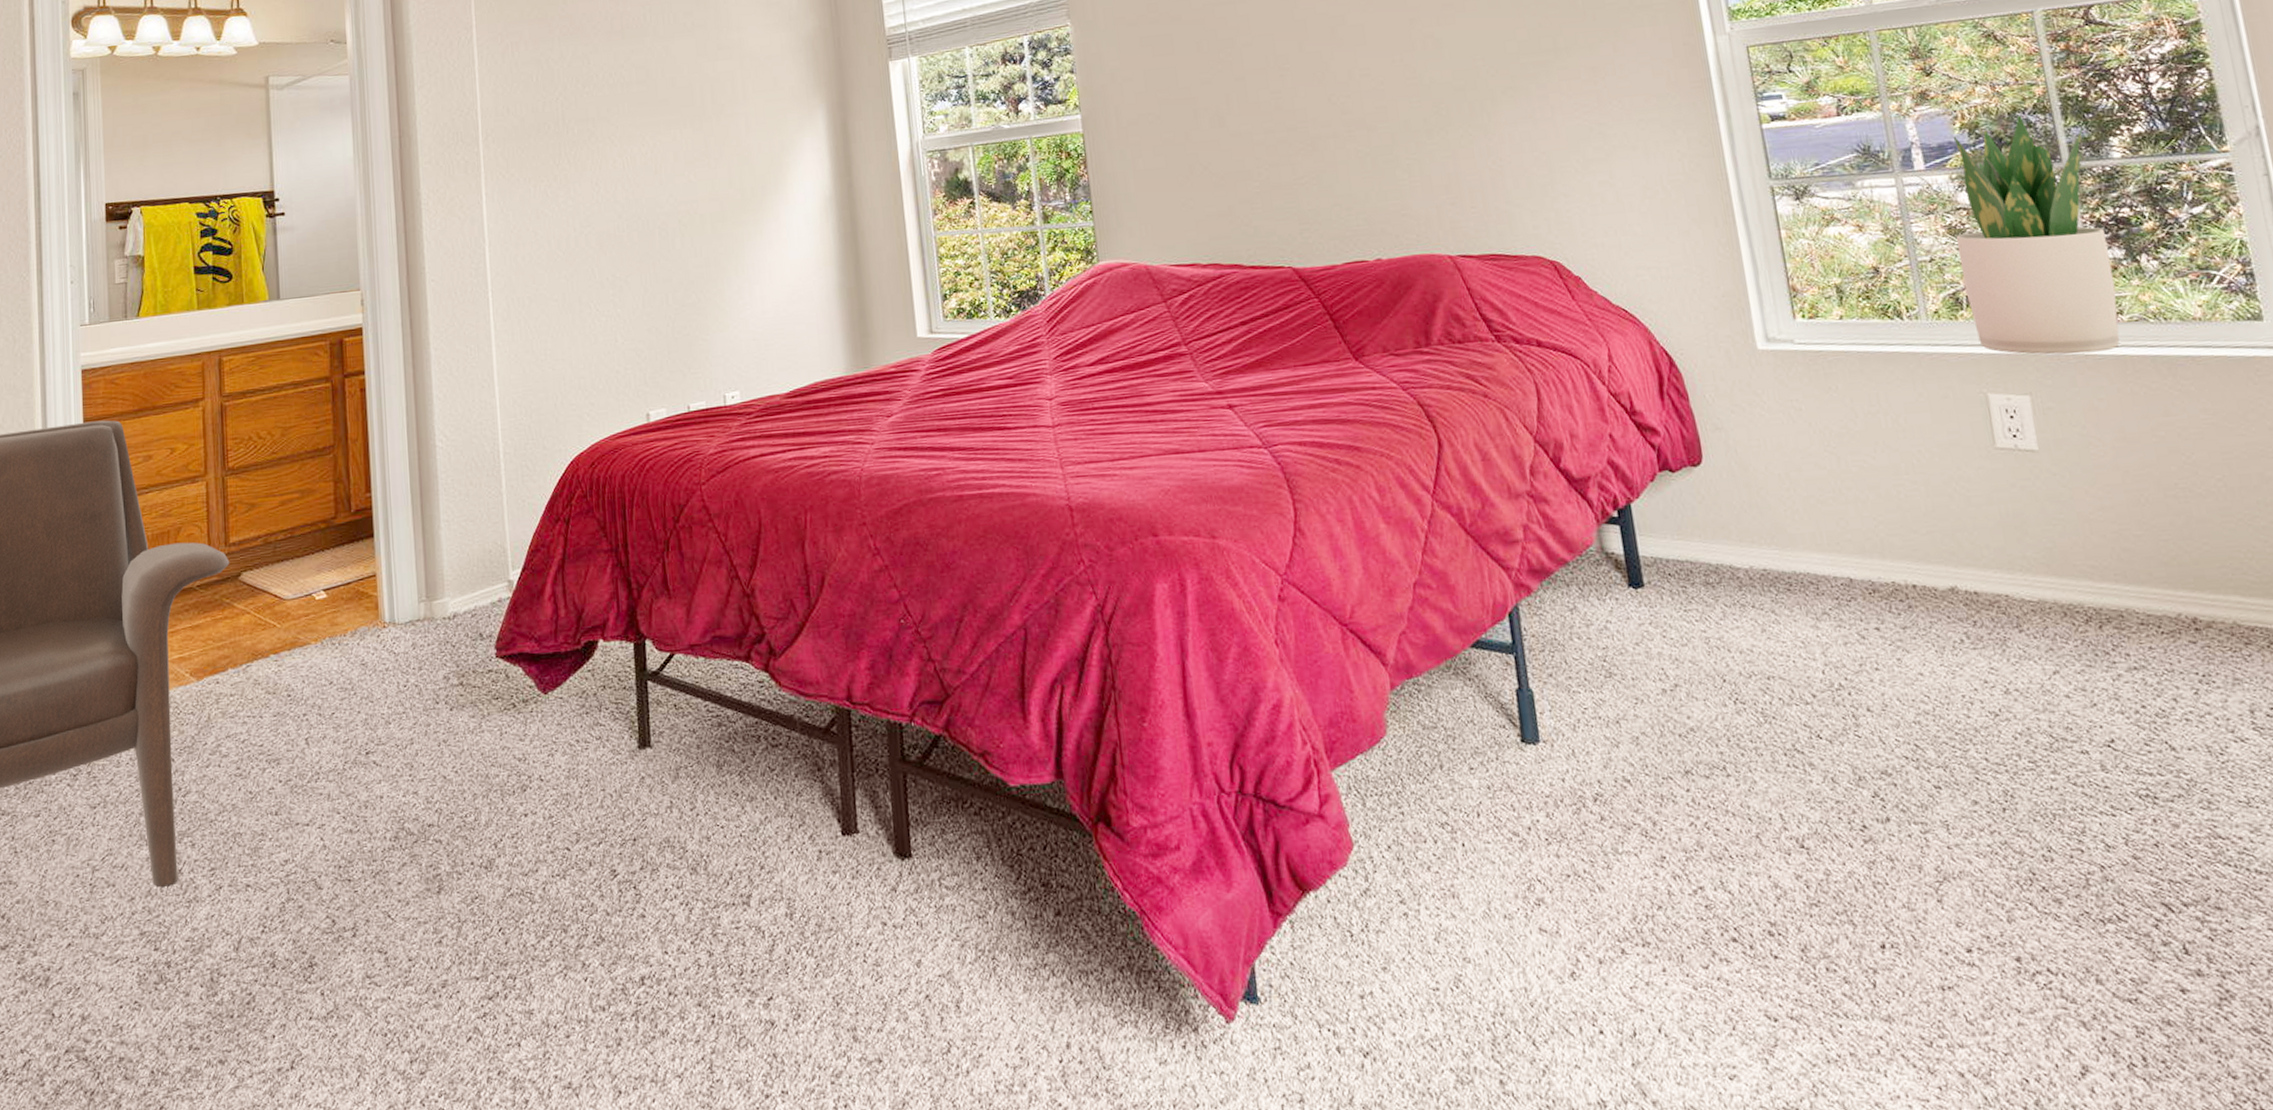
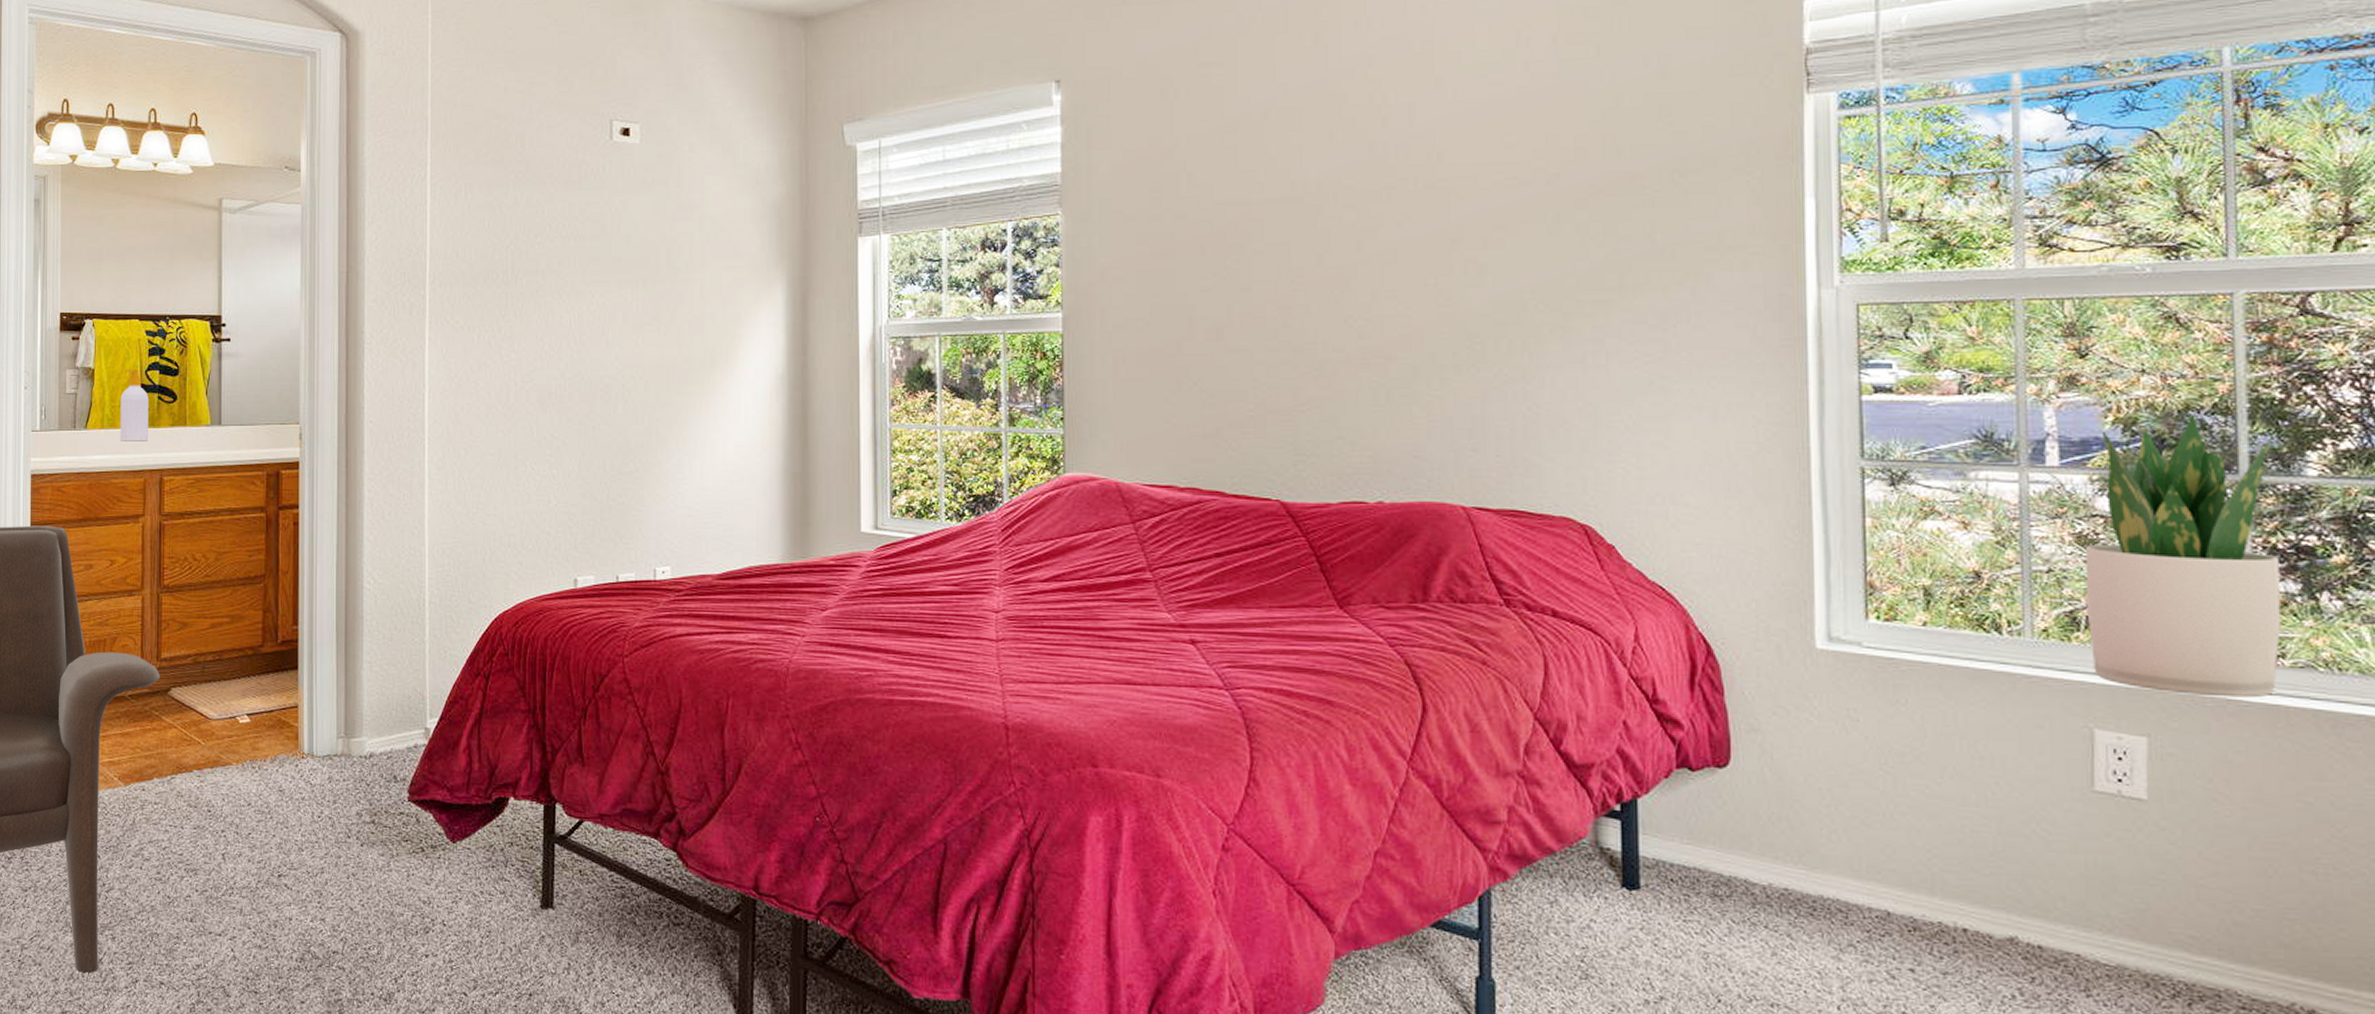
soap bottle: none [173,252,204,326] -> present [120,369,149,442]

